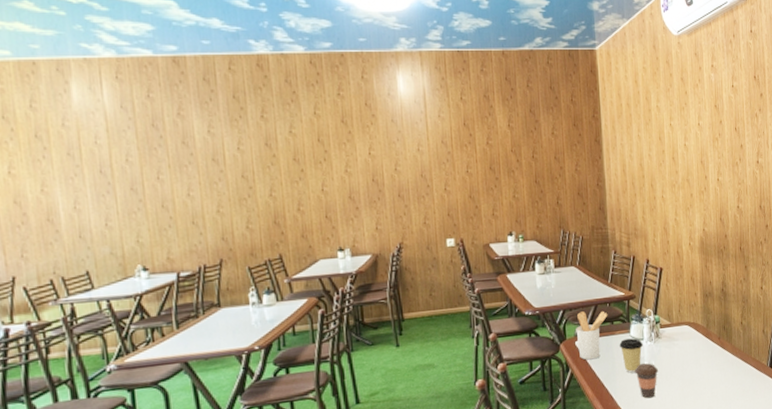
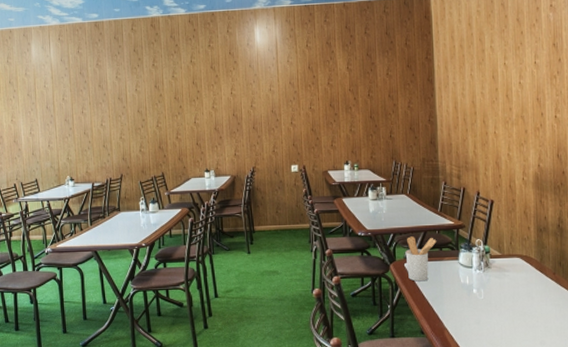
coffee cup: present [619,338,644,373] -> none [447,265,473,298]
coffee cup: present [635,363,659,399] -> none [463,291,488,325]

